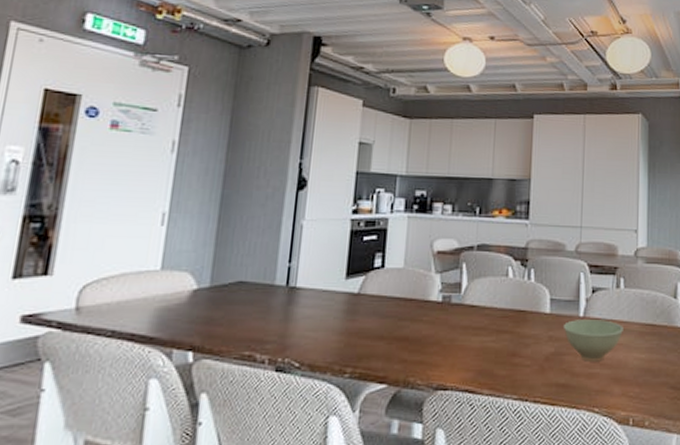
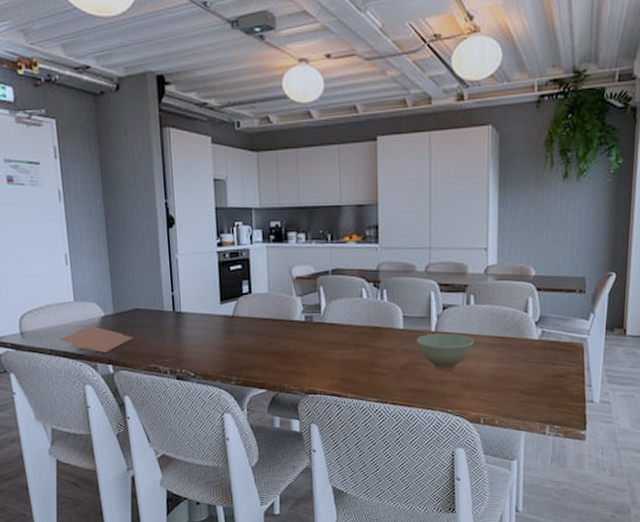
papers: none [127,302,230,337] -> present [58,327,134,354]

